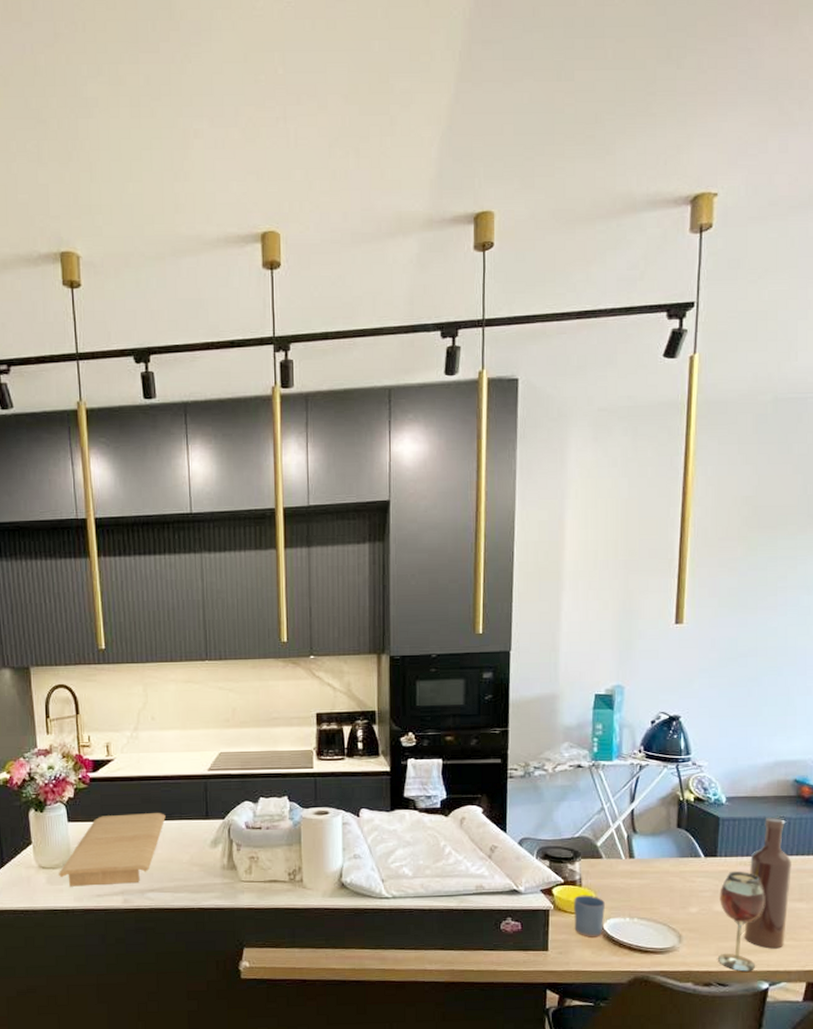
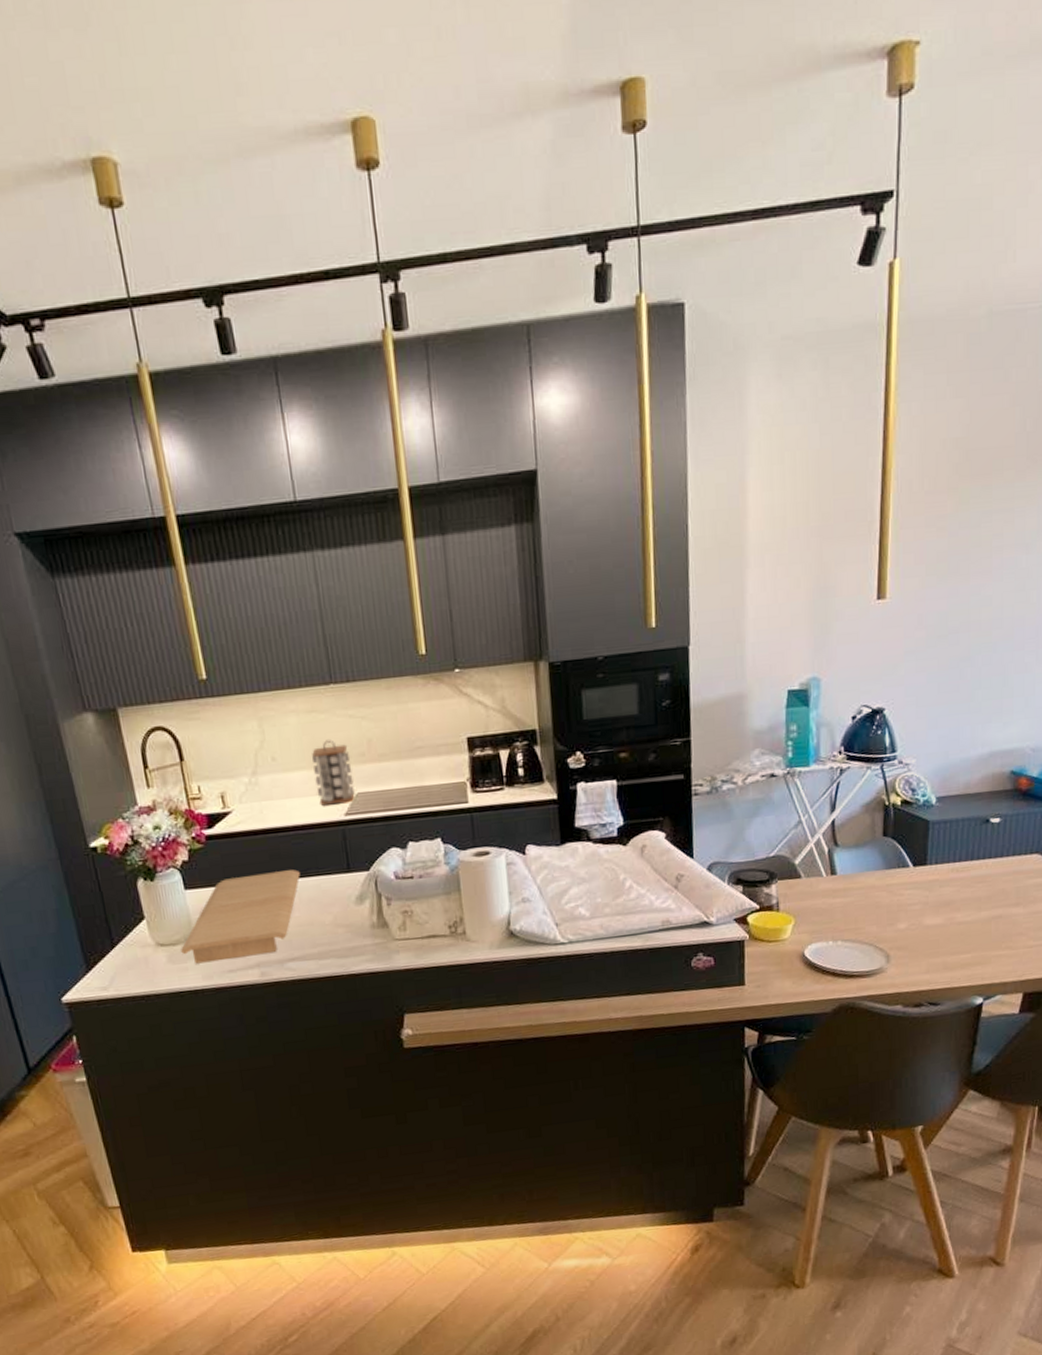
spice rack: none [185,706,218,761] -> present [312,740,355,806]
mug: present [573,895,606,937] -> none [770,919,807,966]
wineglass: present [718,871,765,972] -> none [929,878,979,988]
wine bottle: present [744,817,791,949] -> none [957,815,1008,961]

